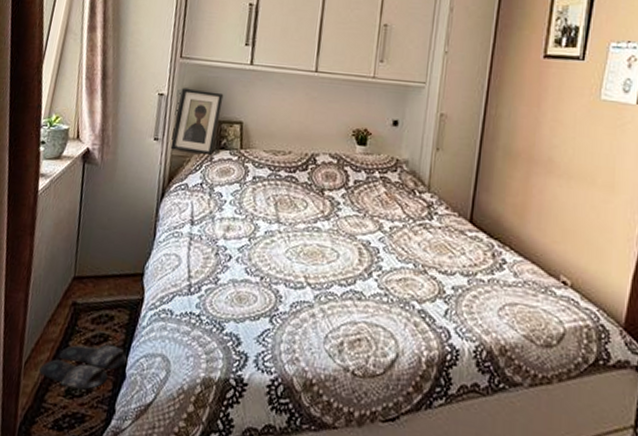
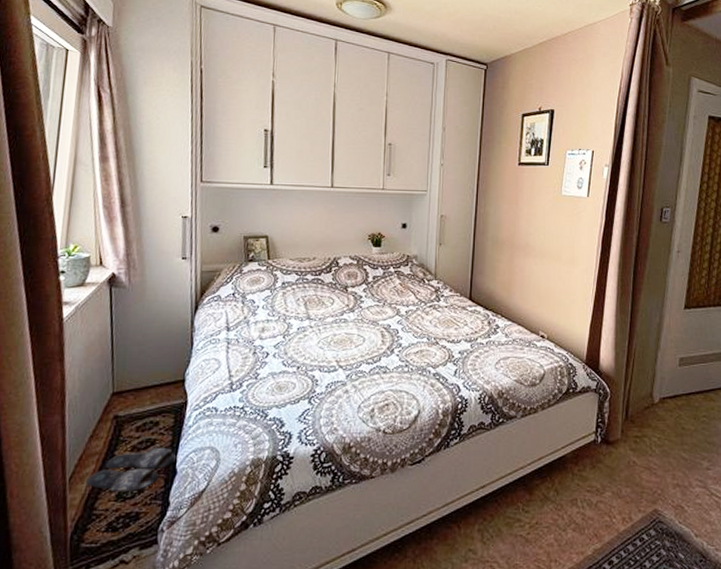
picture frame: present [170,89,224,155] -> none [199,210,248,267]

